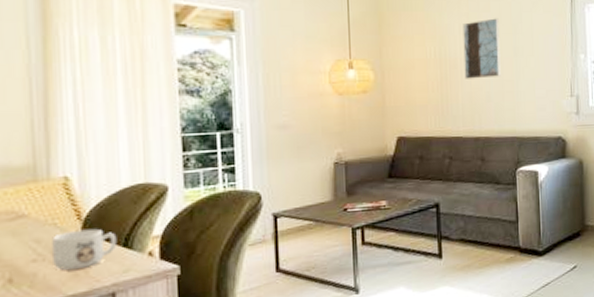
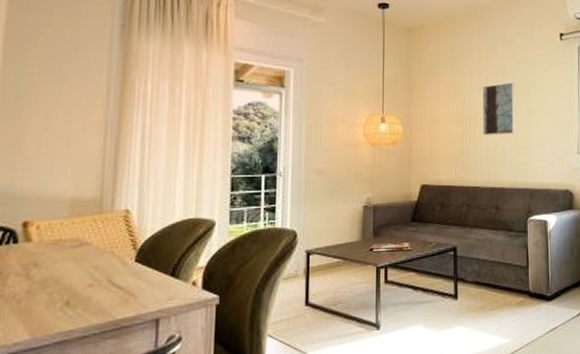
mug: present [52,228,117,270] -> none [107,258,166,295]

